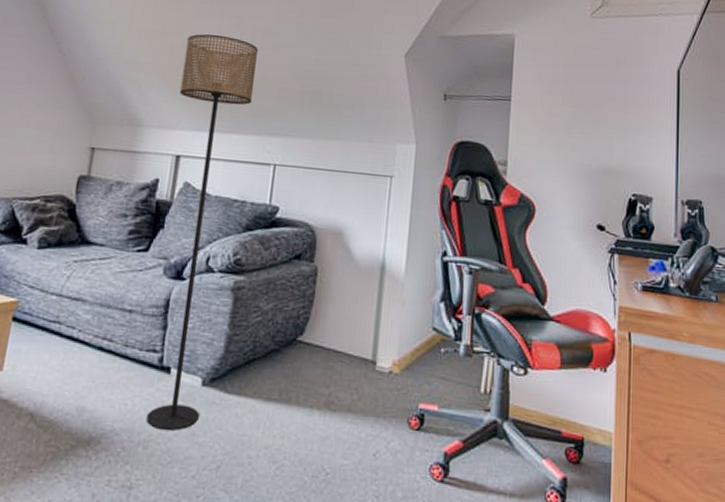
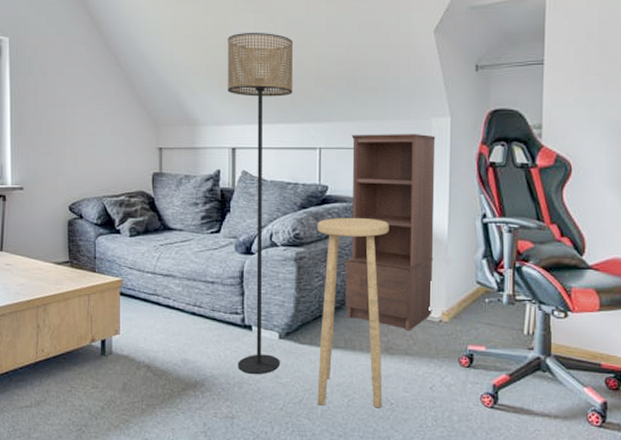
stool: none [238,243,343,479] -> present [317,218,389,408]
shelving unit: none [284,153,399,383] -> present [345,134,436,331]

